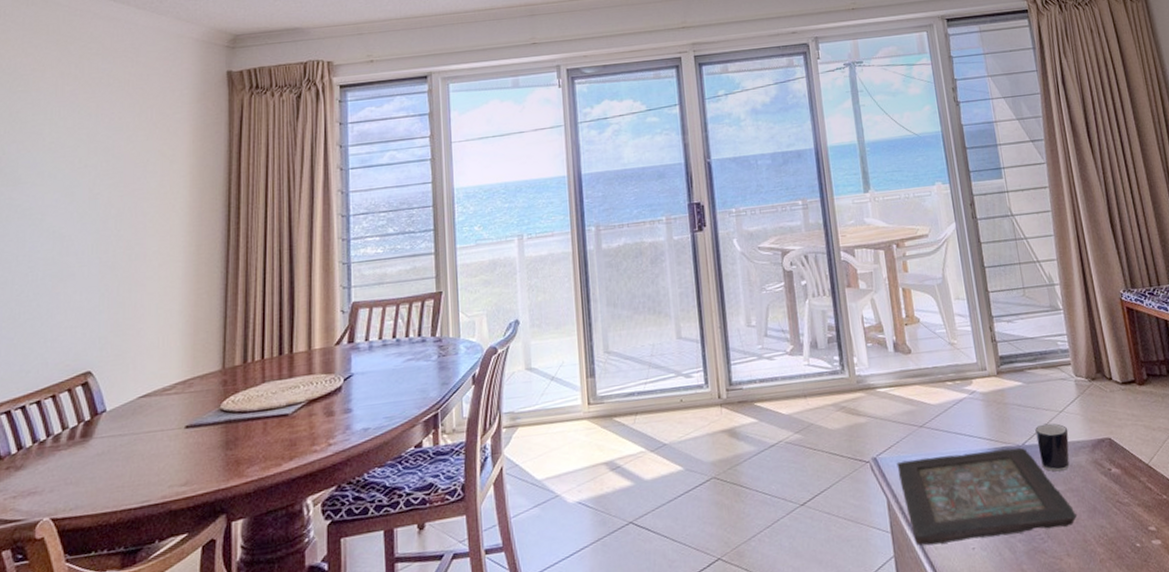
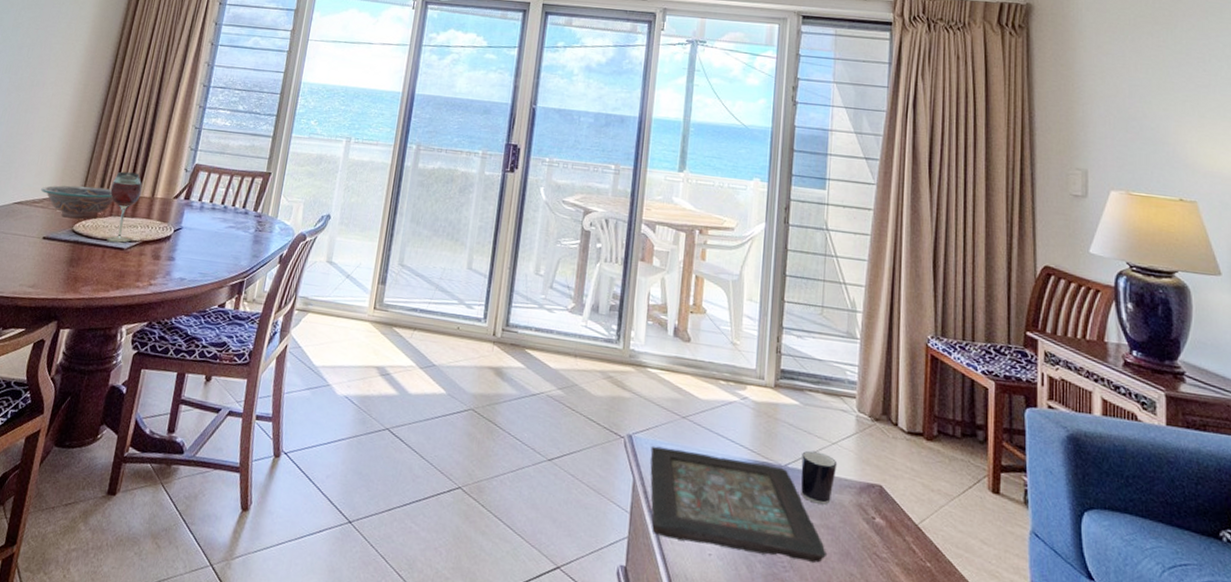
bowl: none [170,353,263,398] -> present [41,185,113,219]
wineglass: none [257,328,296,411] -> present [105,171,142,243]

